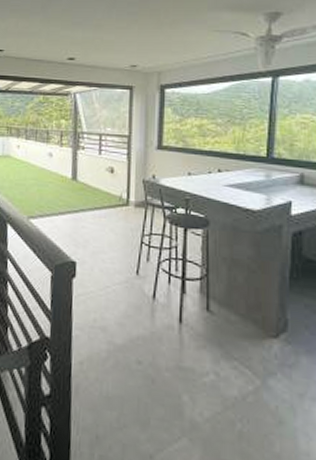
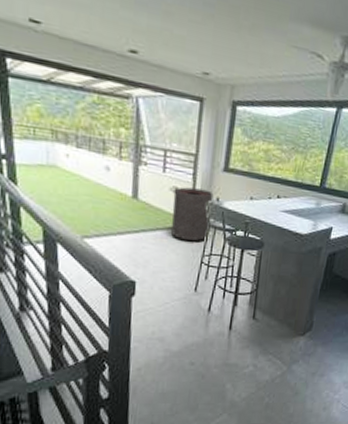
trash can: none [109,167,149,221] -> present [171,187,214,242]

